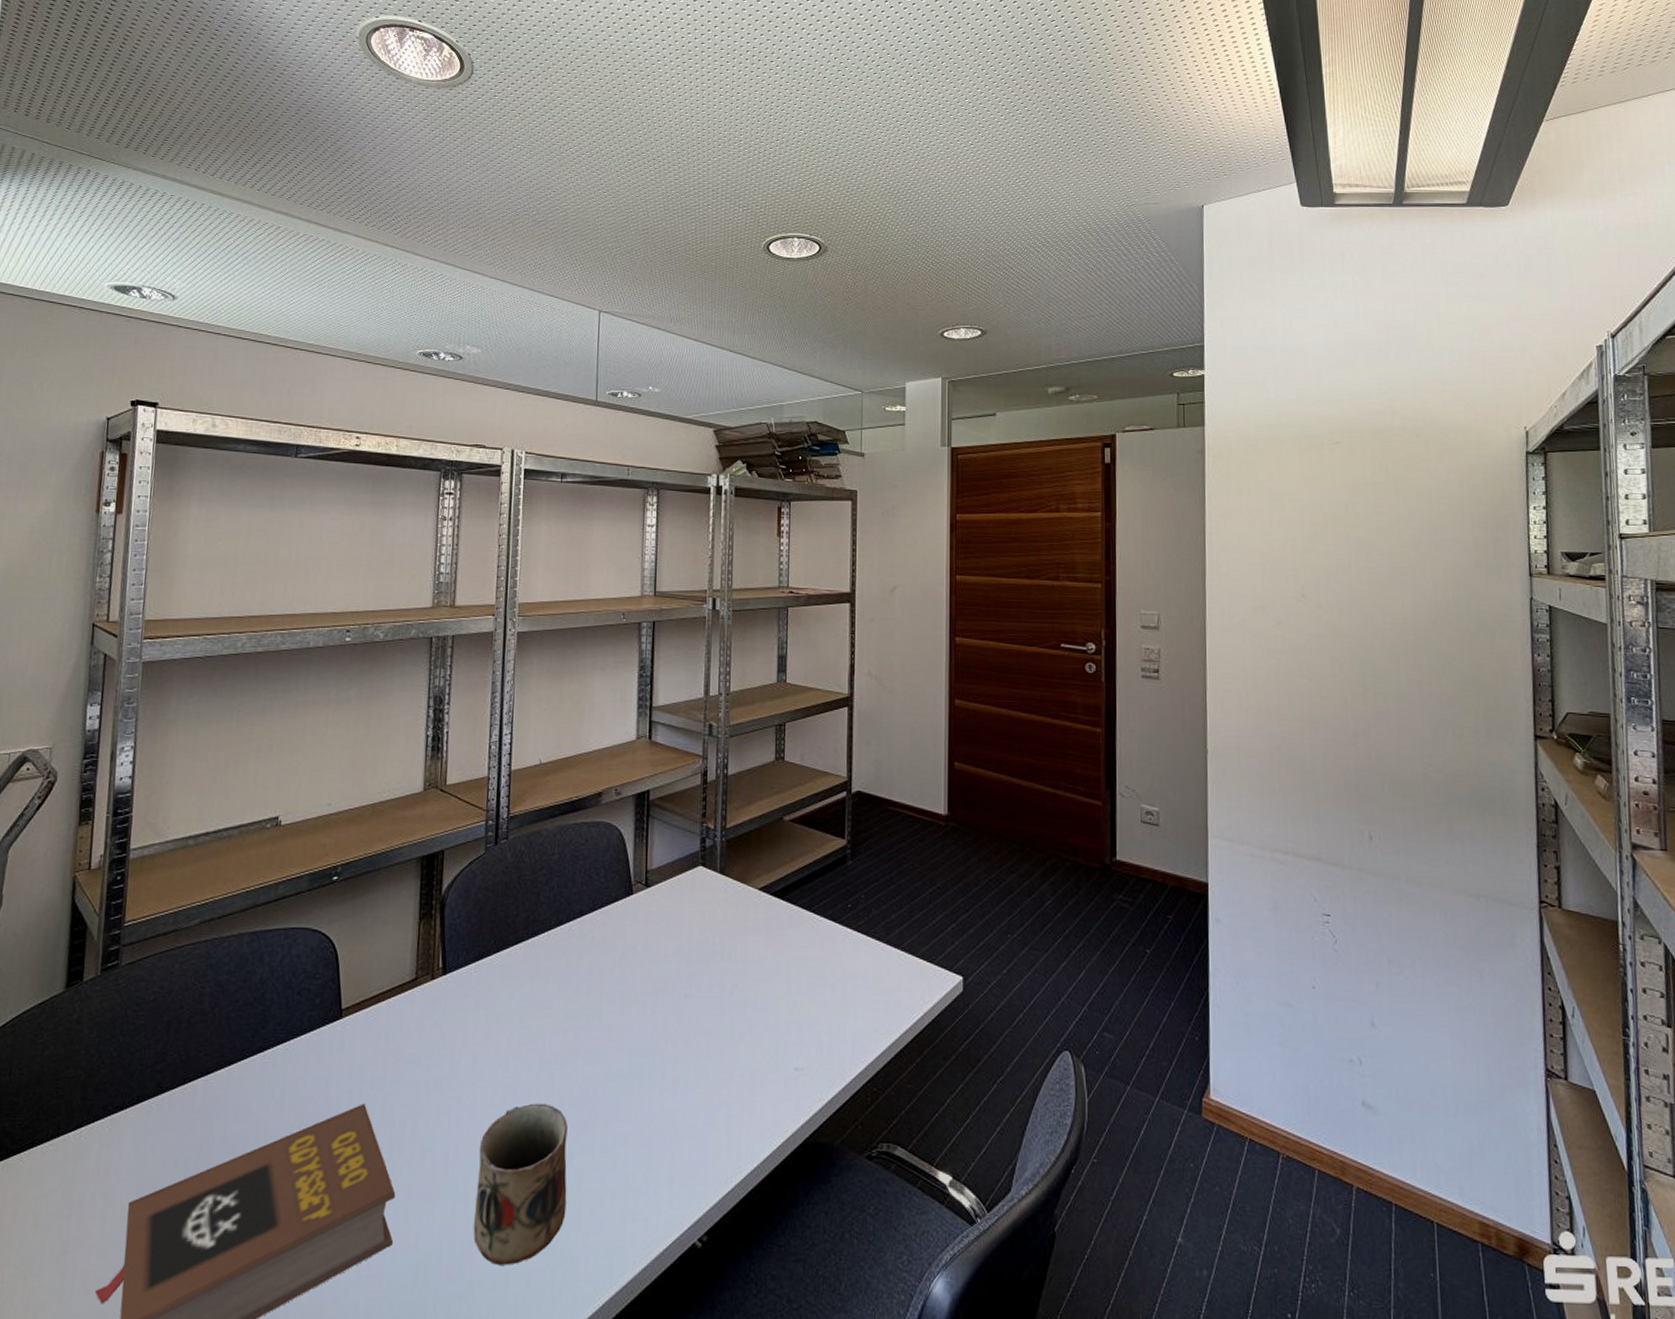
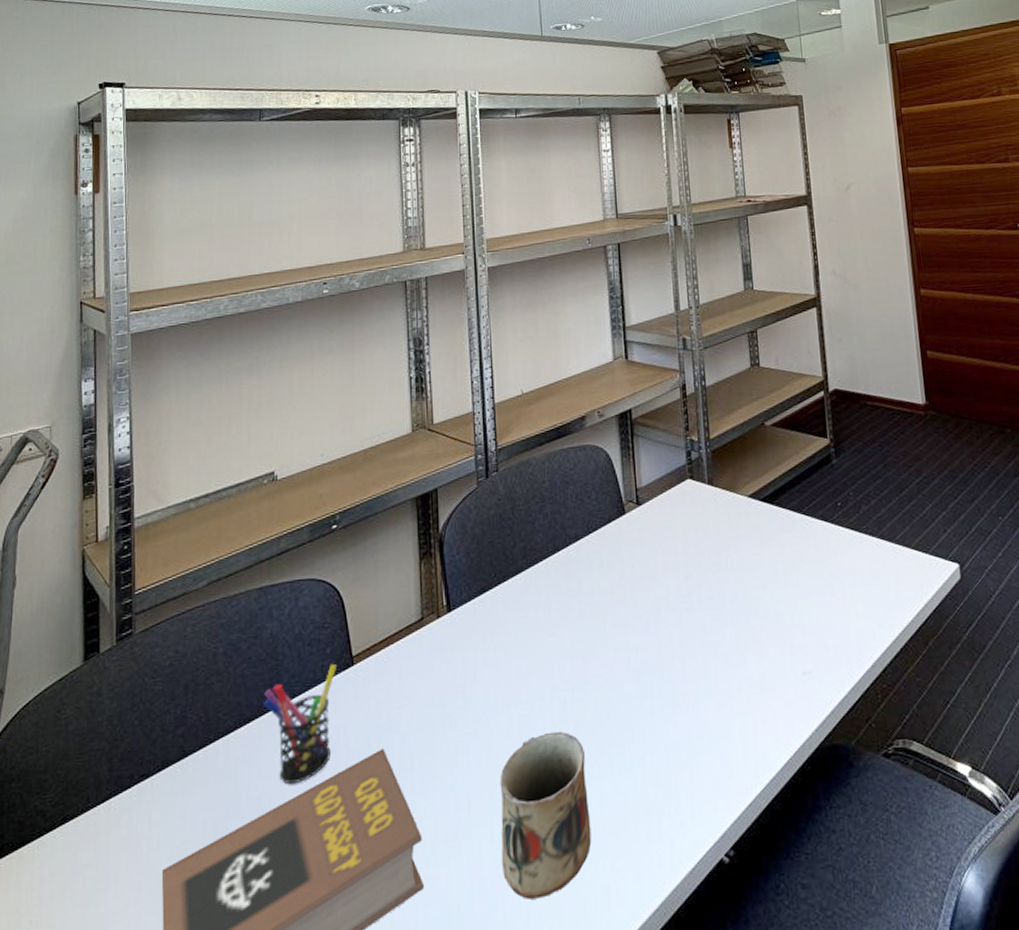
pen holder: none [246,1016,326,1129] -> present [263,664,338,783]

